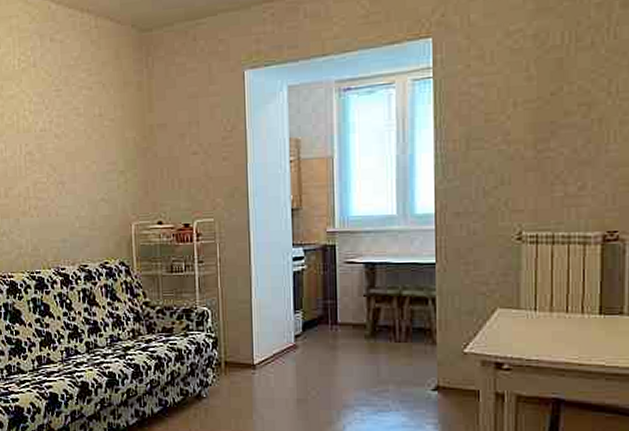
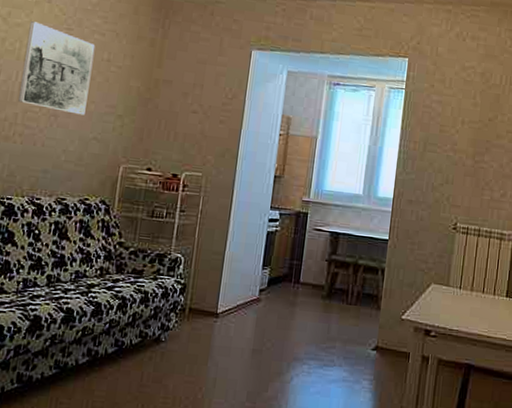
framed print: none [21,90,89,178] -> present [18,21,96,115]

